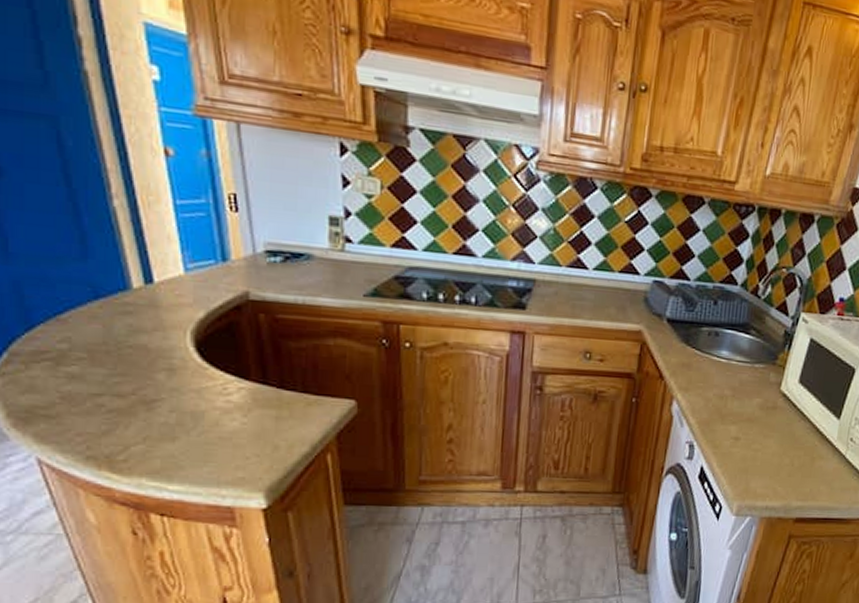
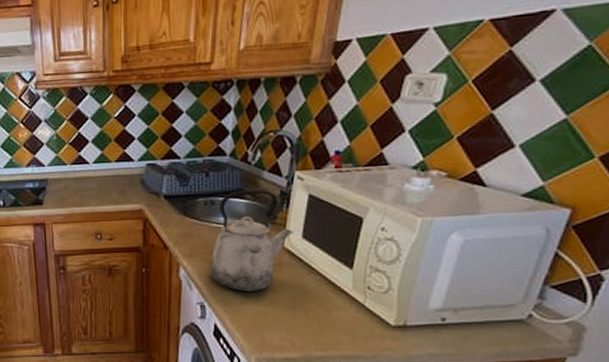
kettle: none [703,324,792,434] -> present [209,189,294,292]

